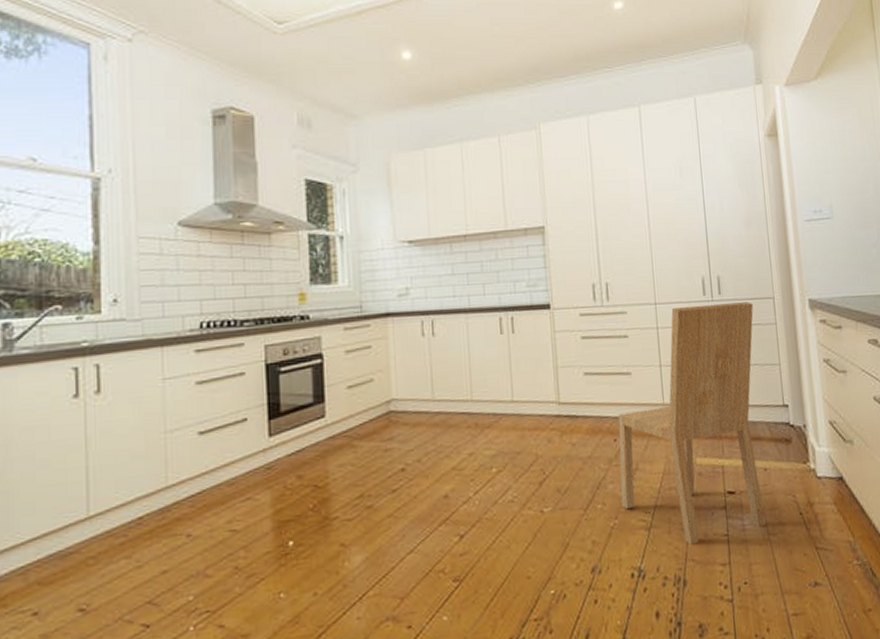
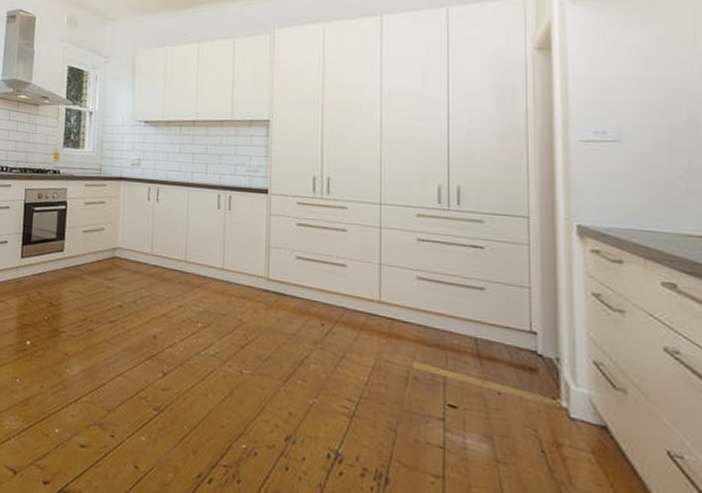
dining chair: present [617,302,766,545] -> none [323,211,500,452]

